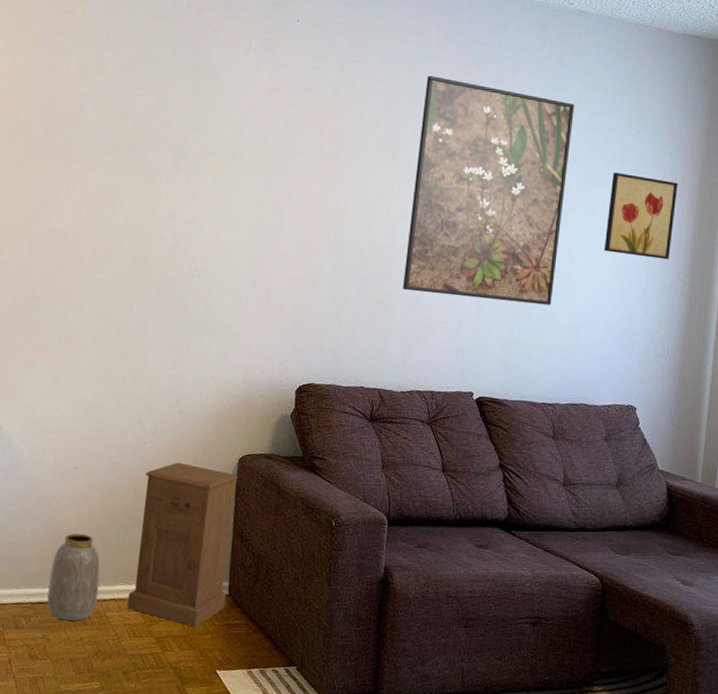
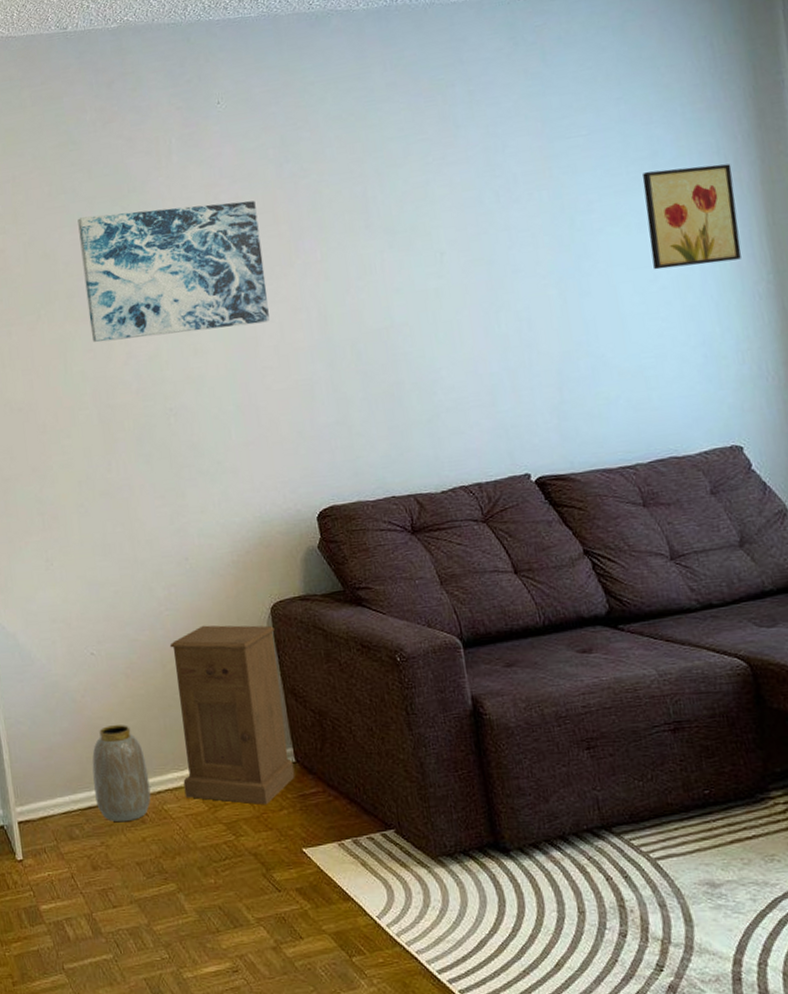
wall art: none [142,85,309,216] -> present [78,200,270,342]
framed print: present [403,75,575,306] -> none [383,105,602,375]

